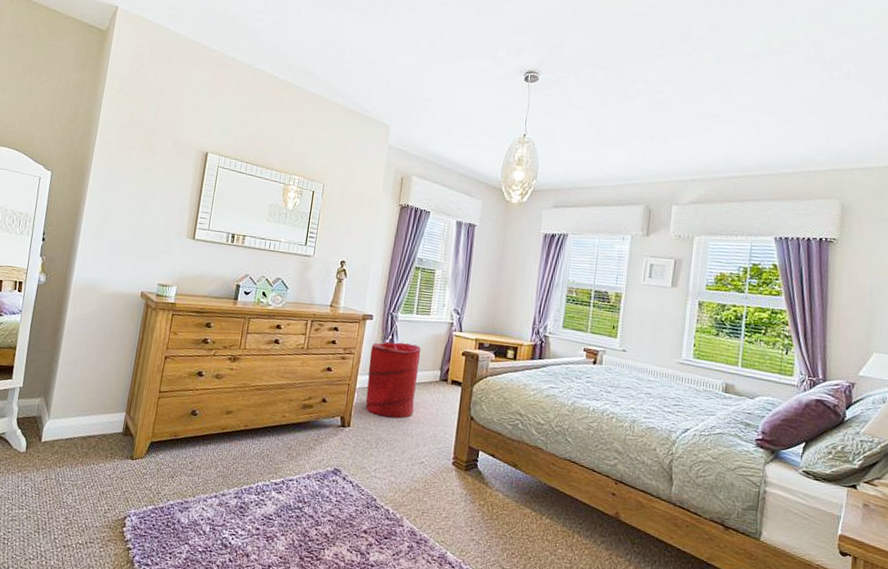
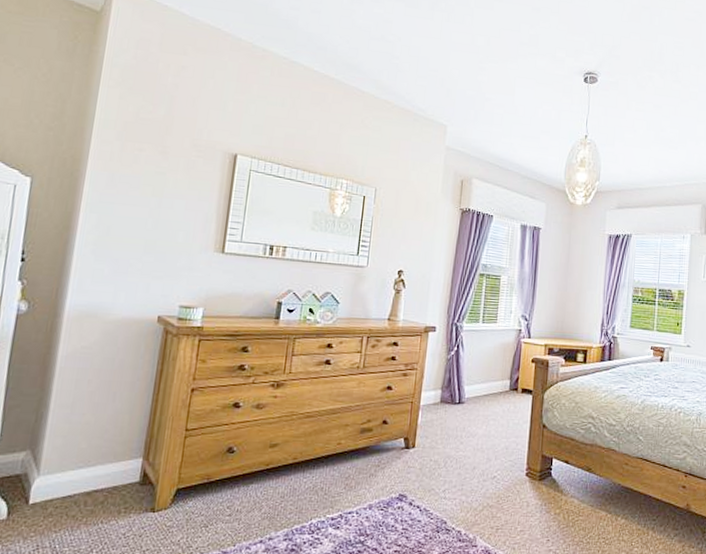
laundry hamper: present [365,342,421,419] -> none [431,353,489,434]

